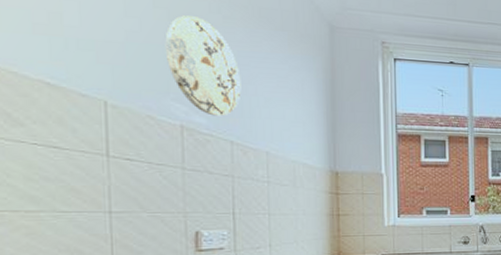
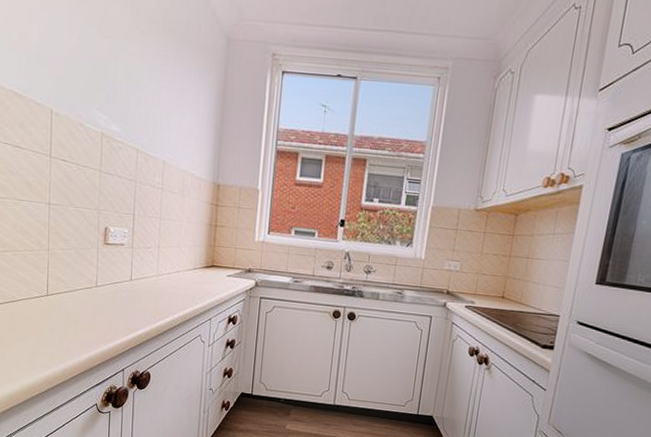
decorative plate: present [165,15,241,116] -> none [95,31,149,126]

